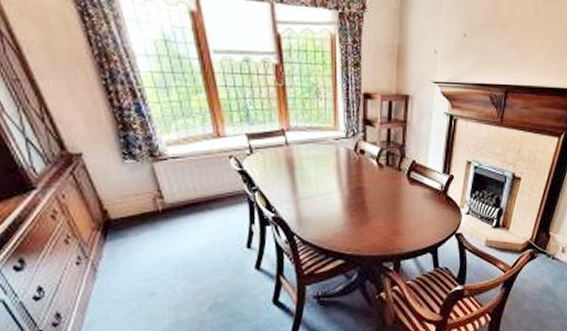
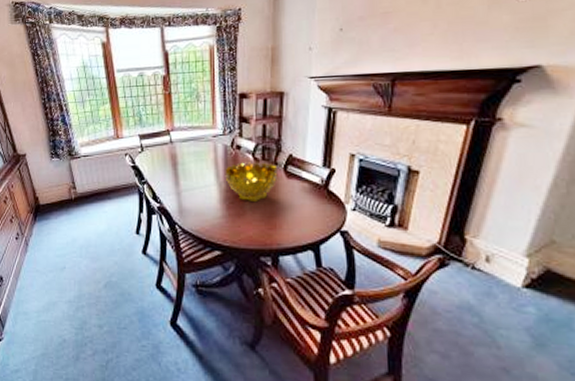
decorative bowl: none [348,168,401,210] -> present [225,162,278,203]

